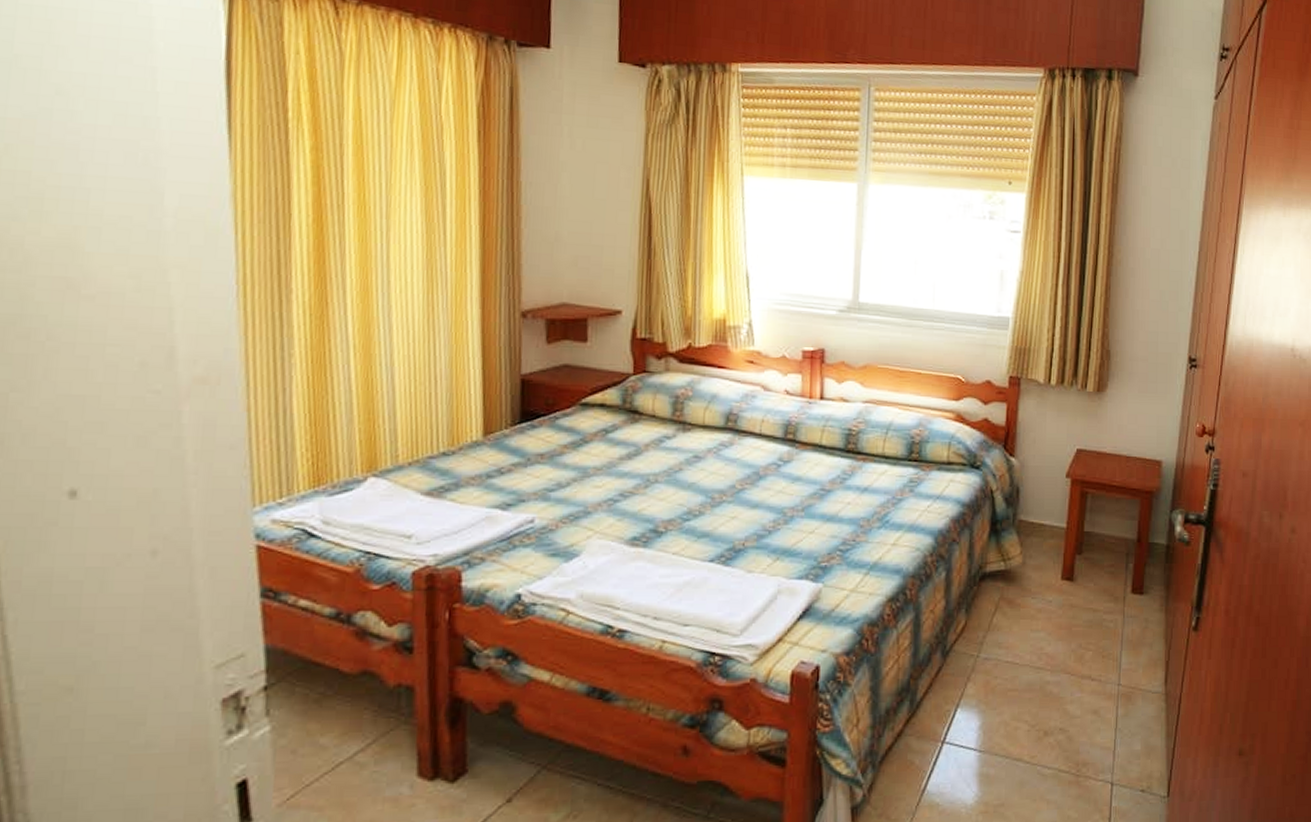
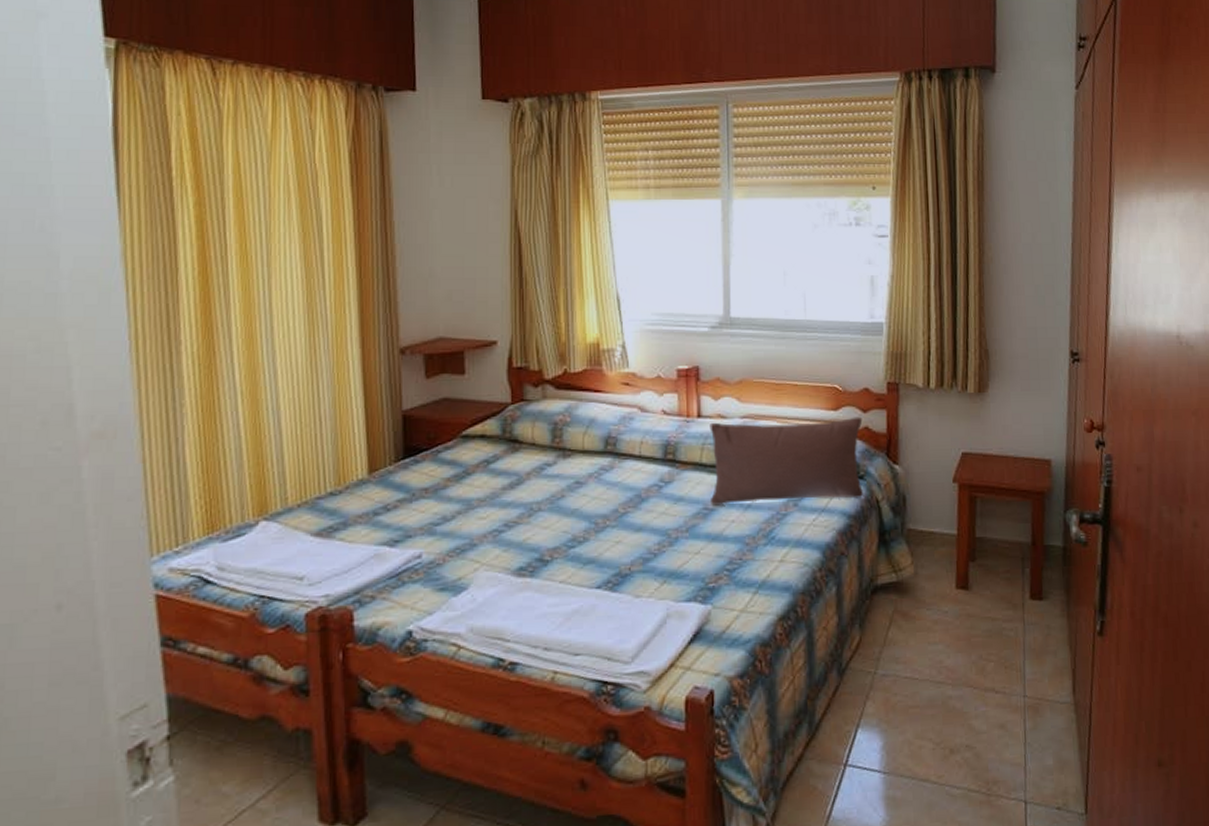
pillow: none [828,405,983,488] -> present [709,416,863,504]

